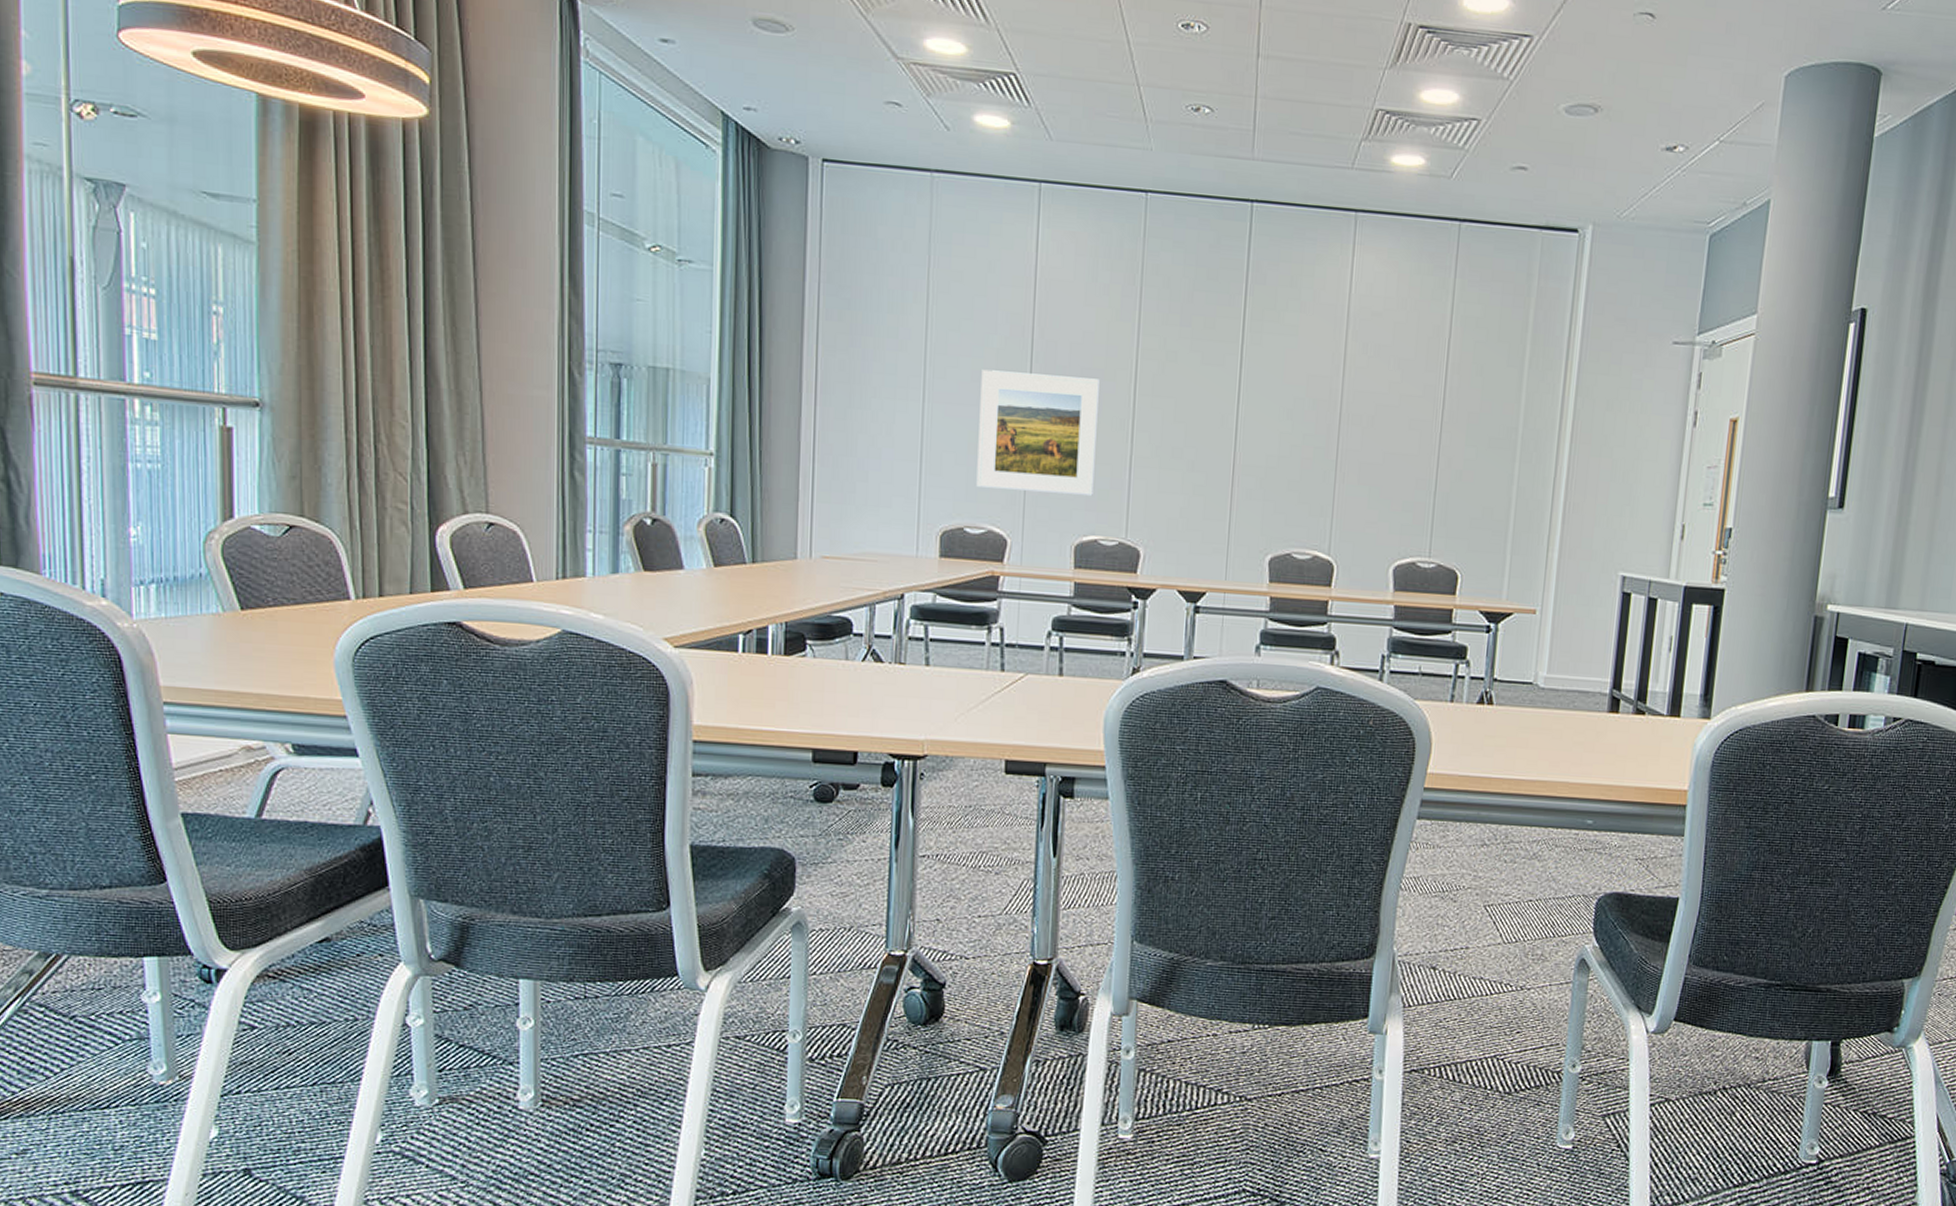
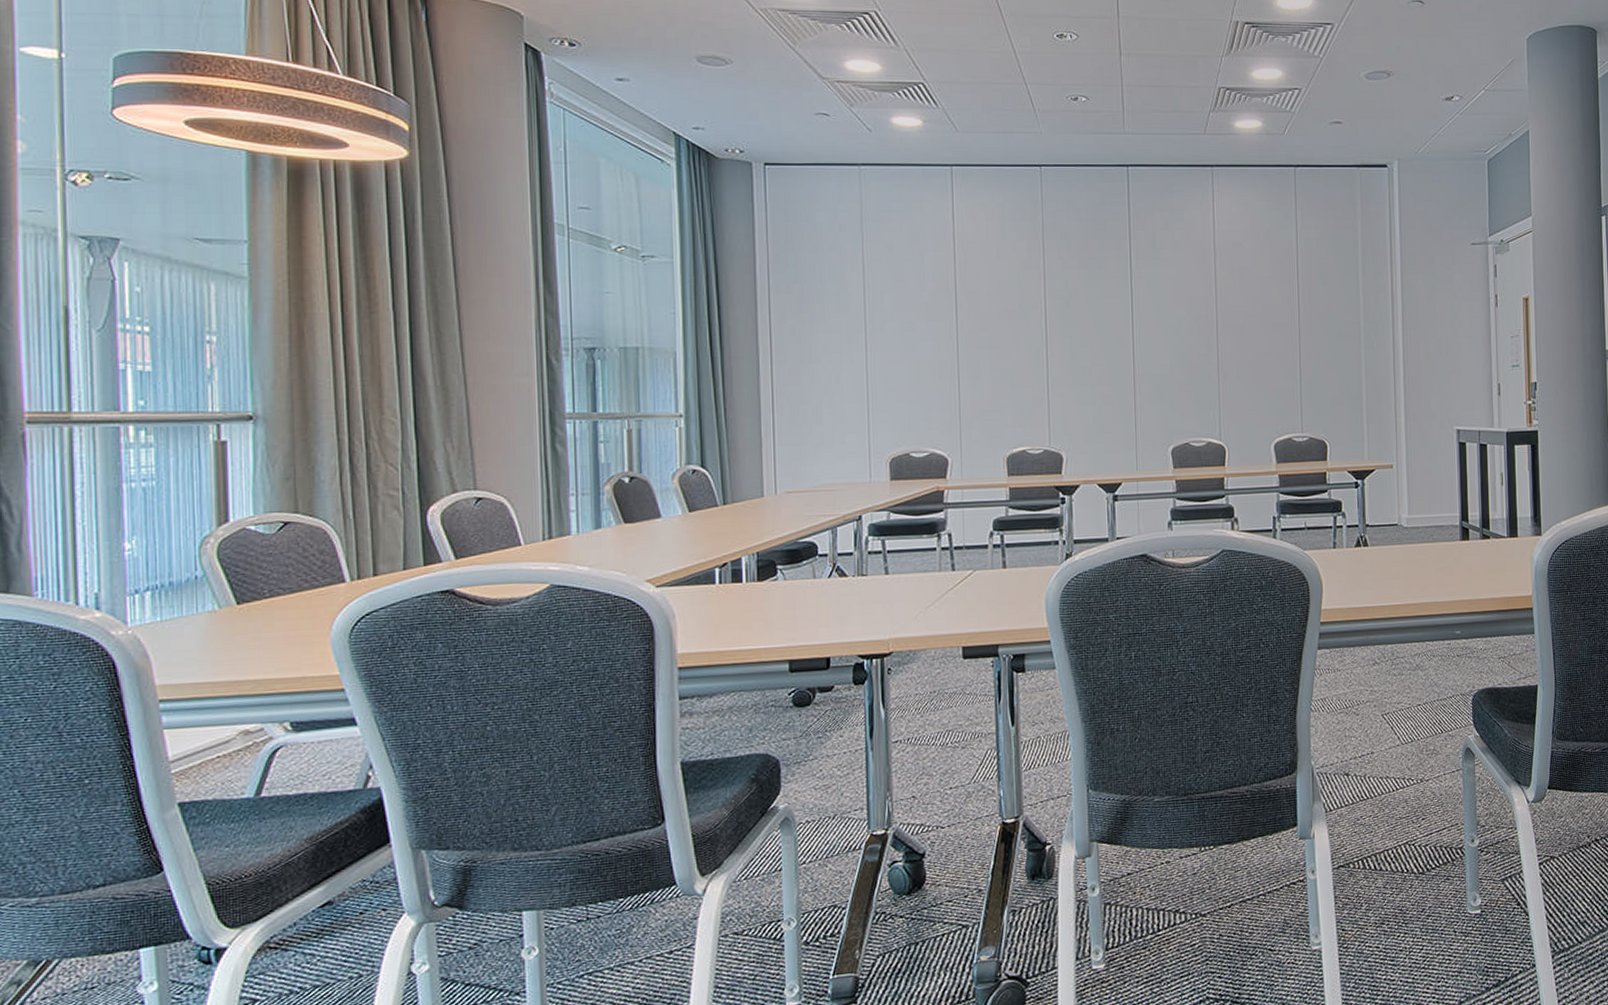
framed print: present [976,369,1101,496] -> none [914,318,1020,418]

